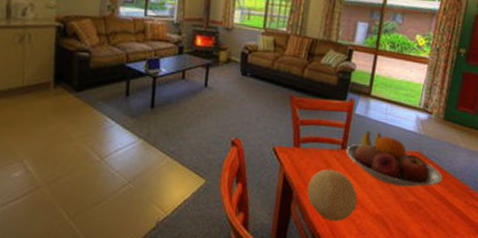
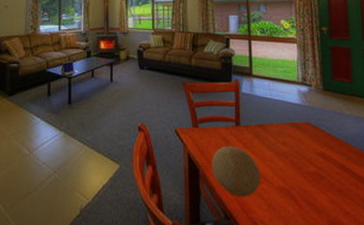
fruit bowl: present [346,131,443,187] -> none [240,107,338,158]

